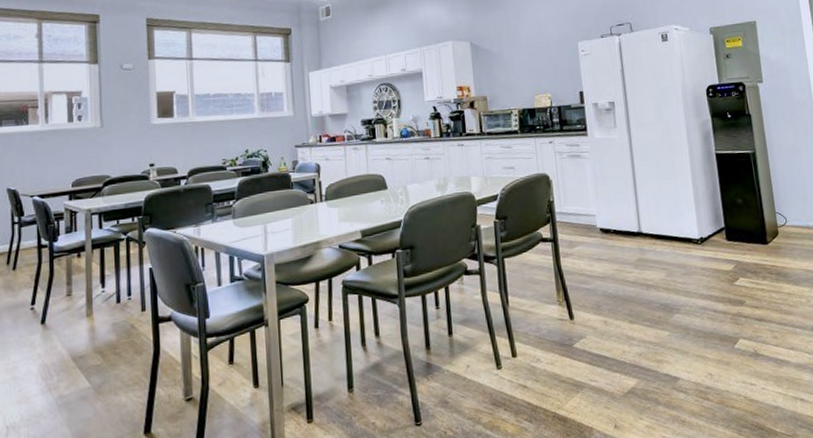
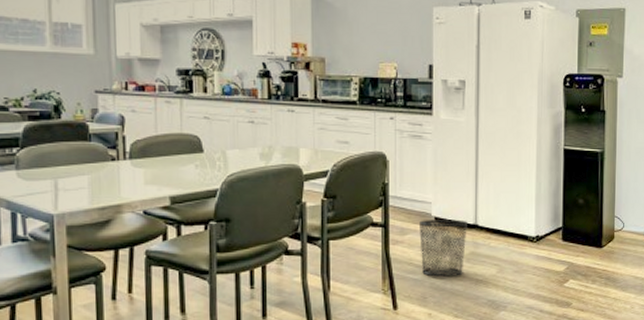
waste bin: none [586,229,633,285] -> present [420,220,469,277]

